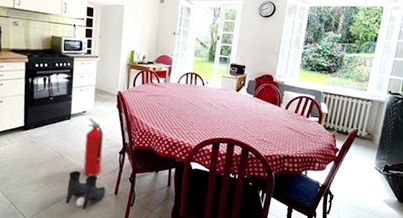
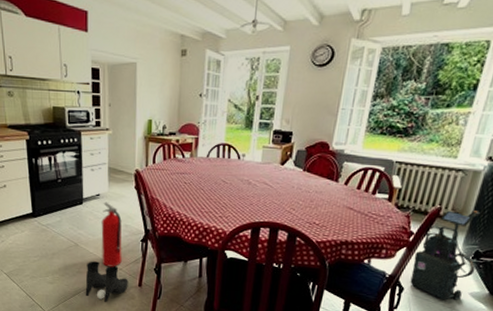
vacuum cleaner: none [338,132,387,207] -> present [410,210,481,301]

